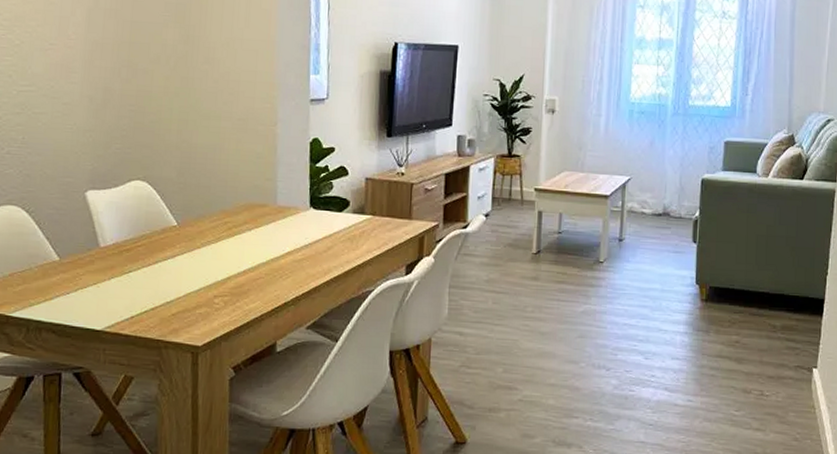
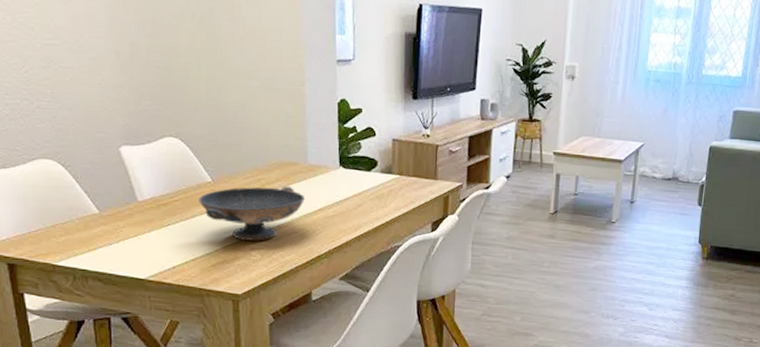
decorative bowl: none [162,228,274,288] -> present [199,185,306,241]

